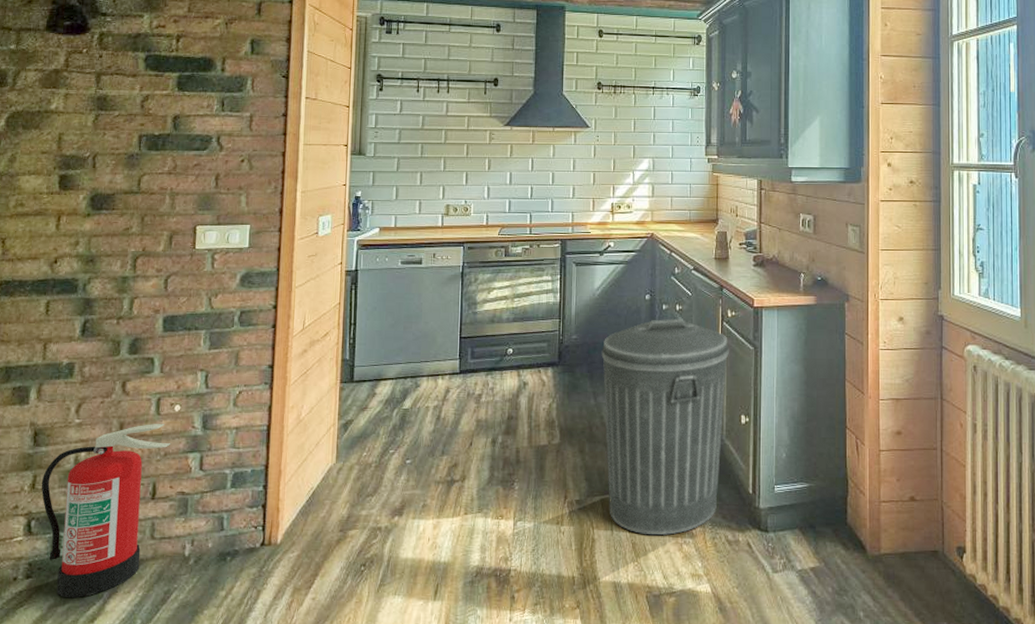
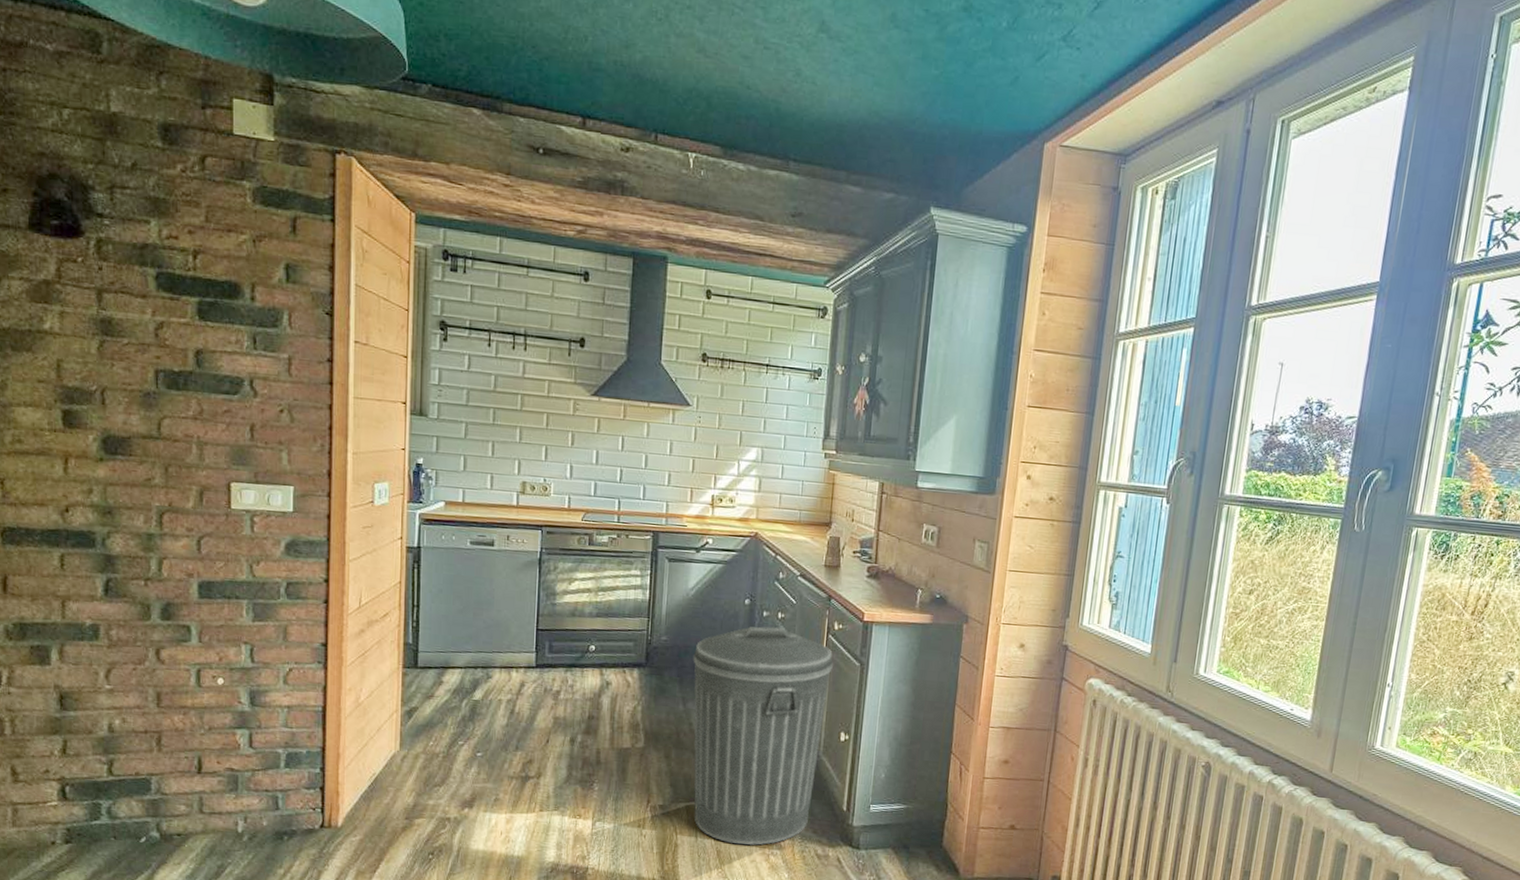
fire extinguisher: present [41,424,171,599] -> none [73,695,216,866]

